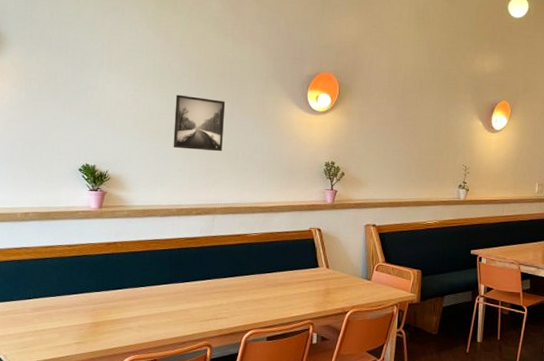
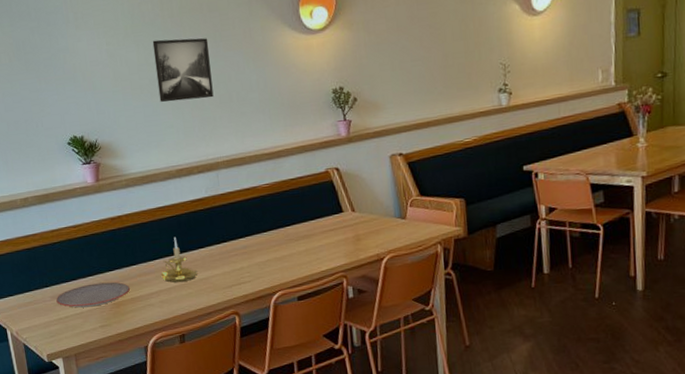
plate: none [36,301,112,324] -> present [56,282,130,308]
candle holder: none [144,269,180,310] -> present [161,238,198,283]

